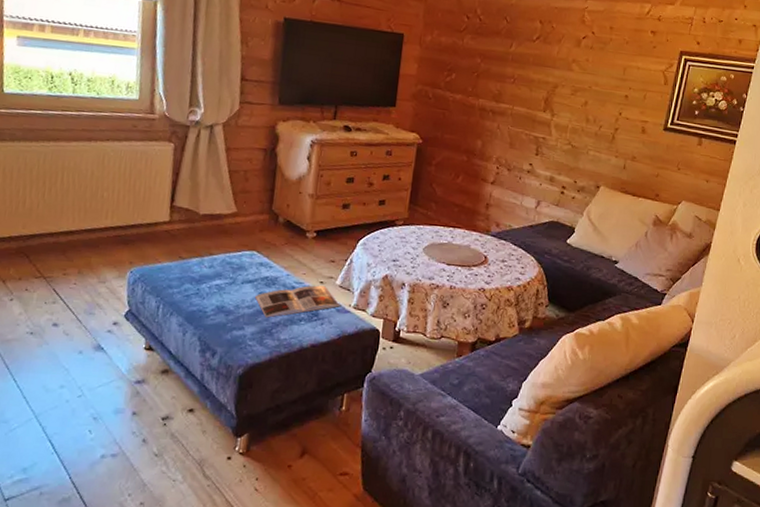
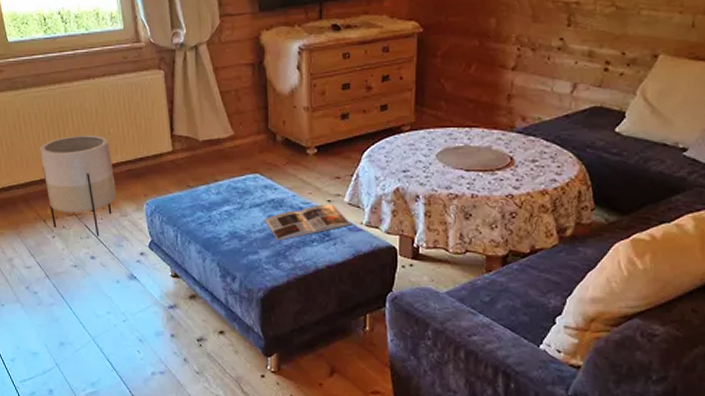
planter: none [13,195,101,303] -> present [39,134,117,237]

